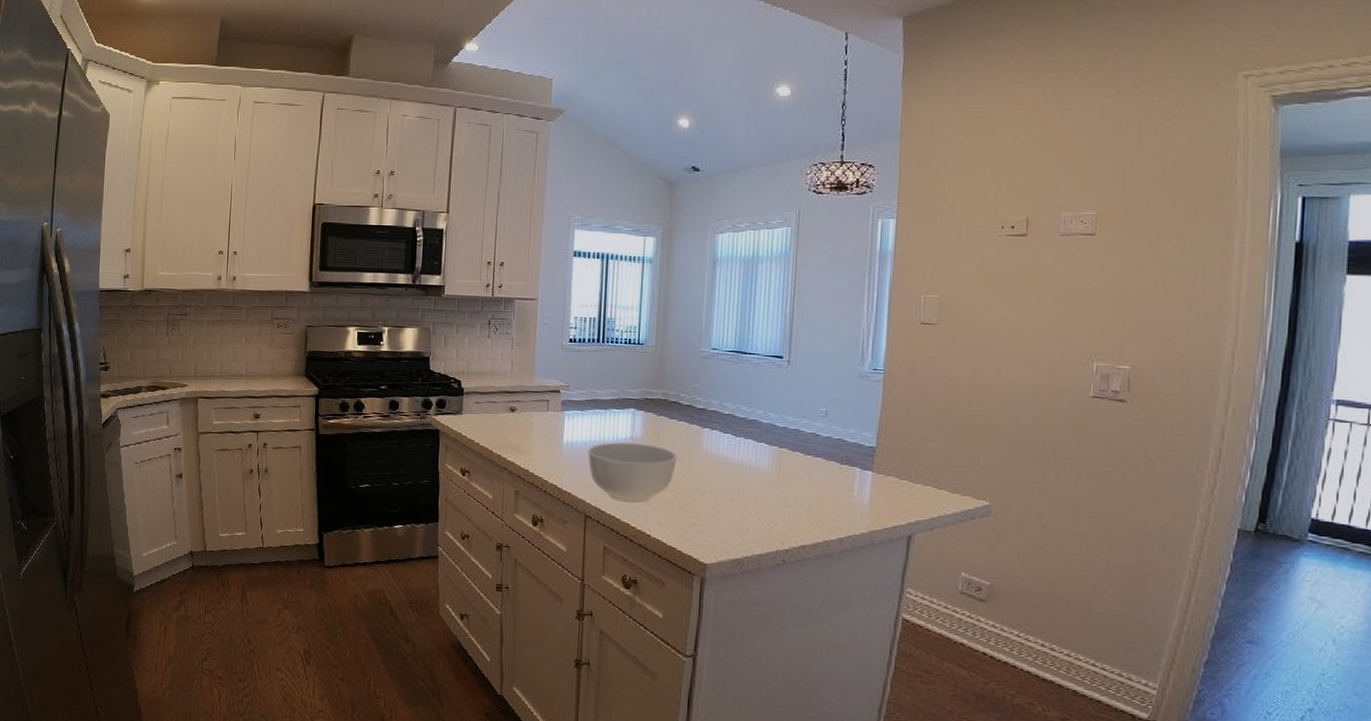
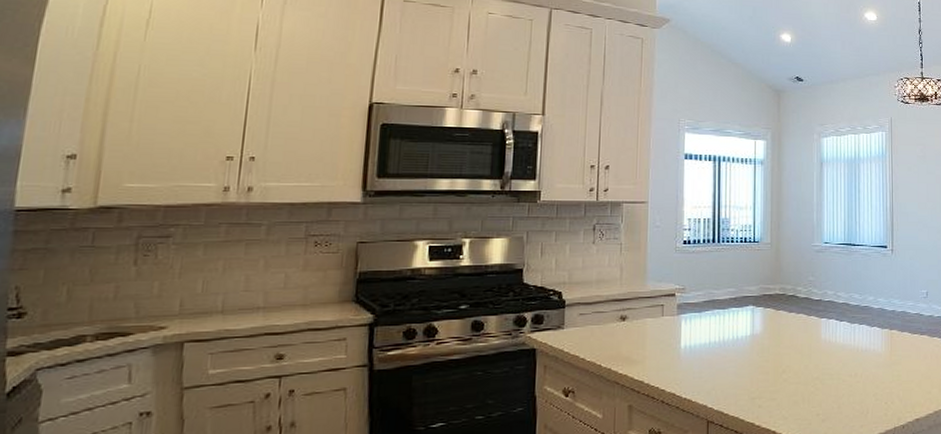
bowl: present [588,442,677,503] -> none [707,340,797,402]

